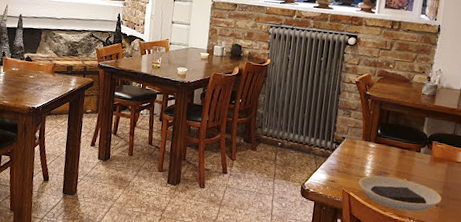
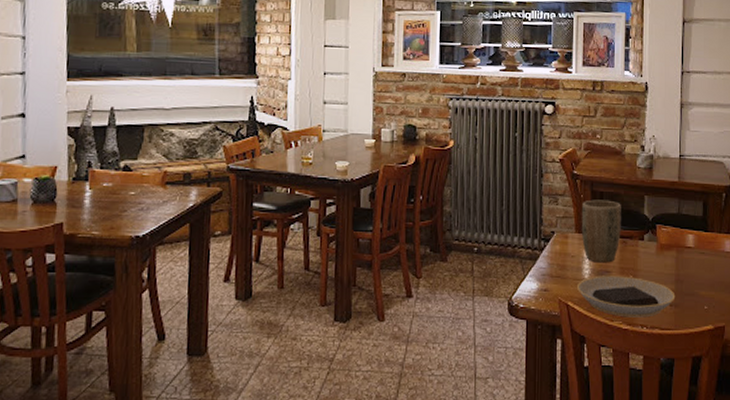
plant pot: none [367,116,404,167] -> present [581,199,621,263]

